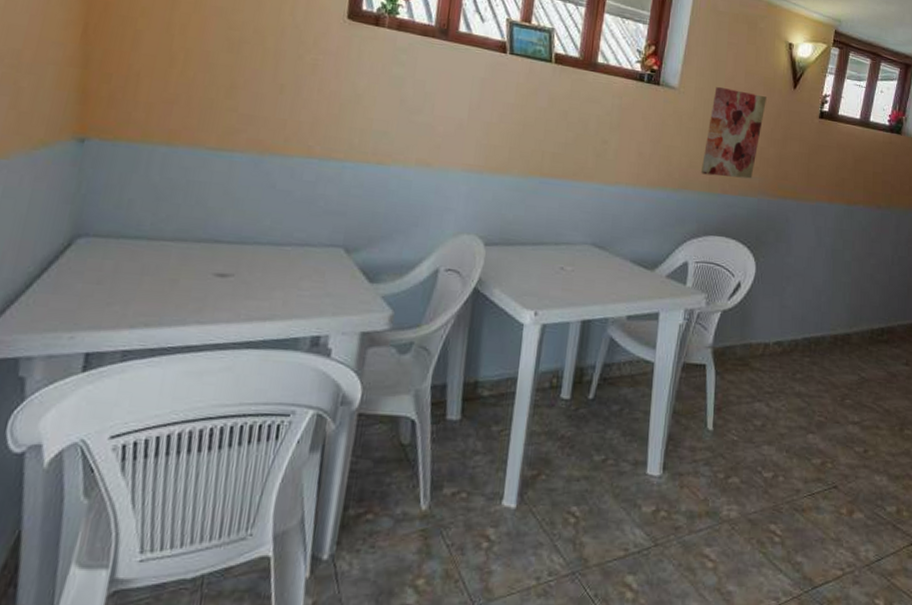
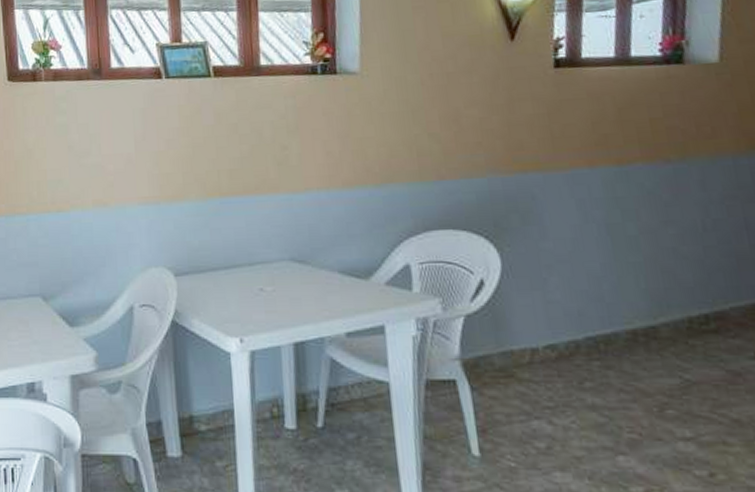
wall art: present [700,87,767,179] -> none [405,57,477,163]

